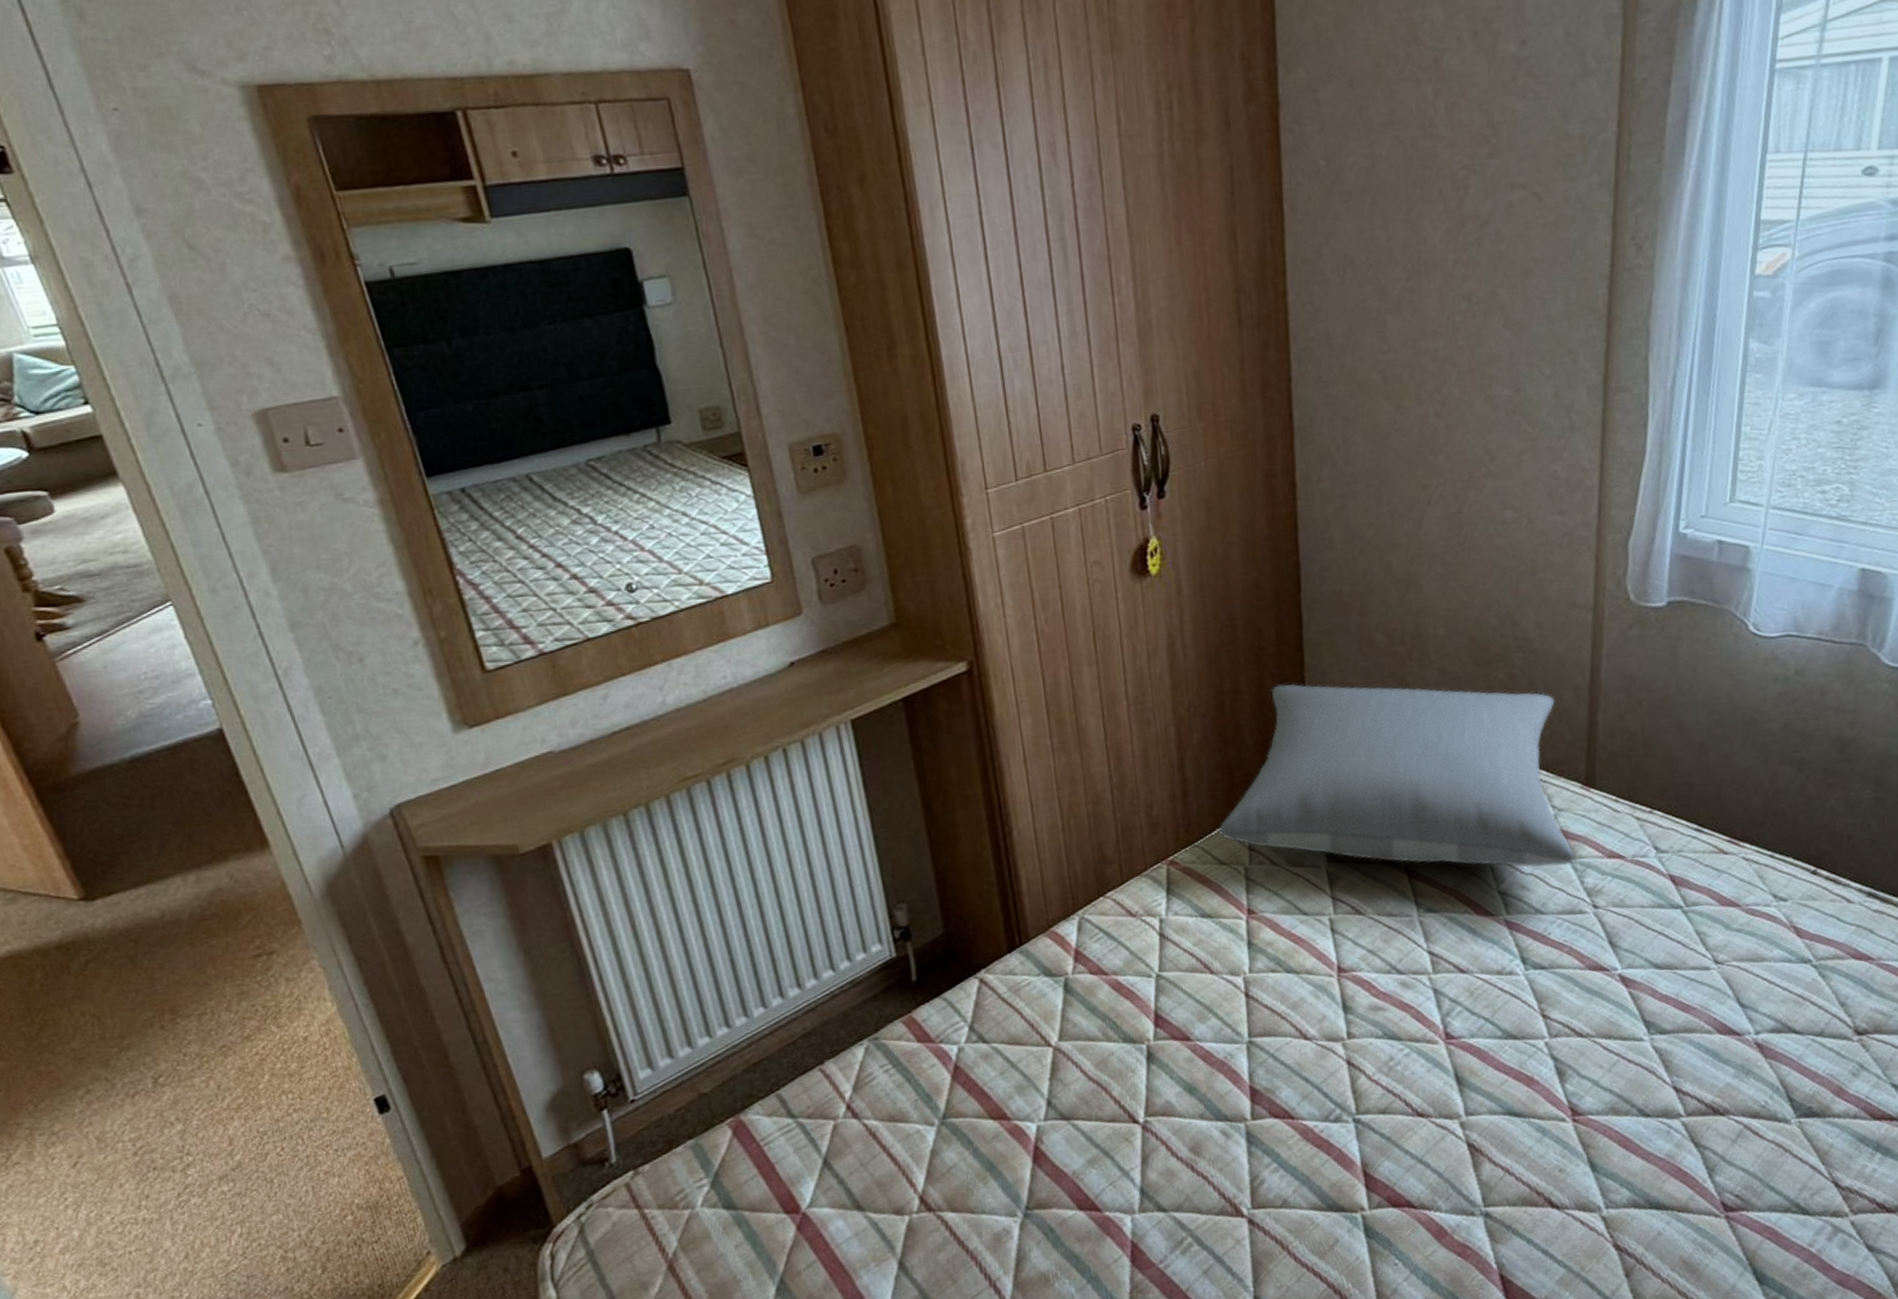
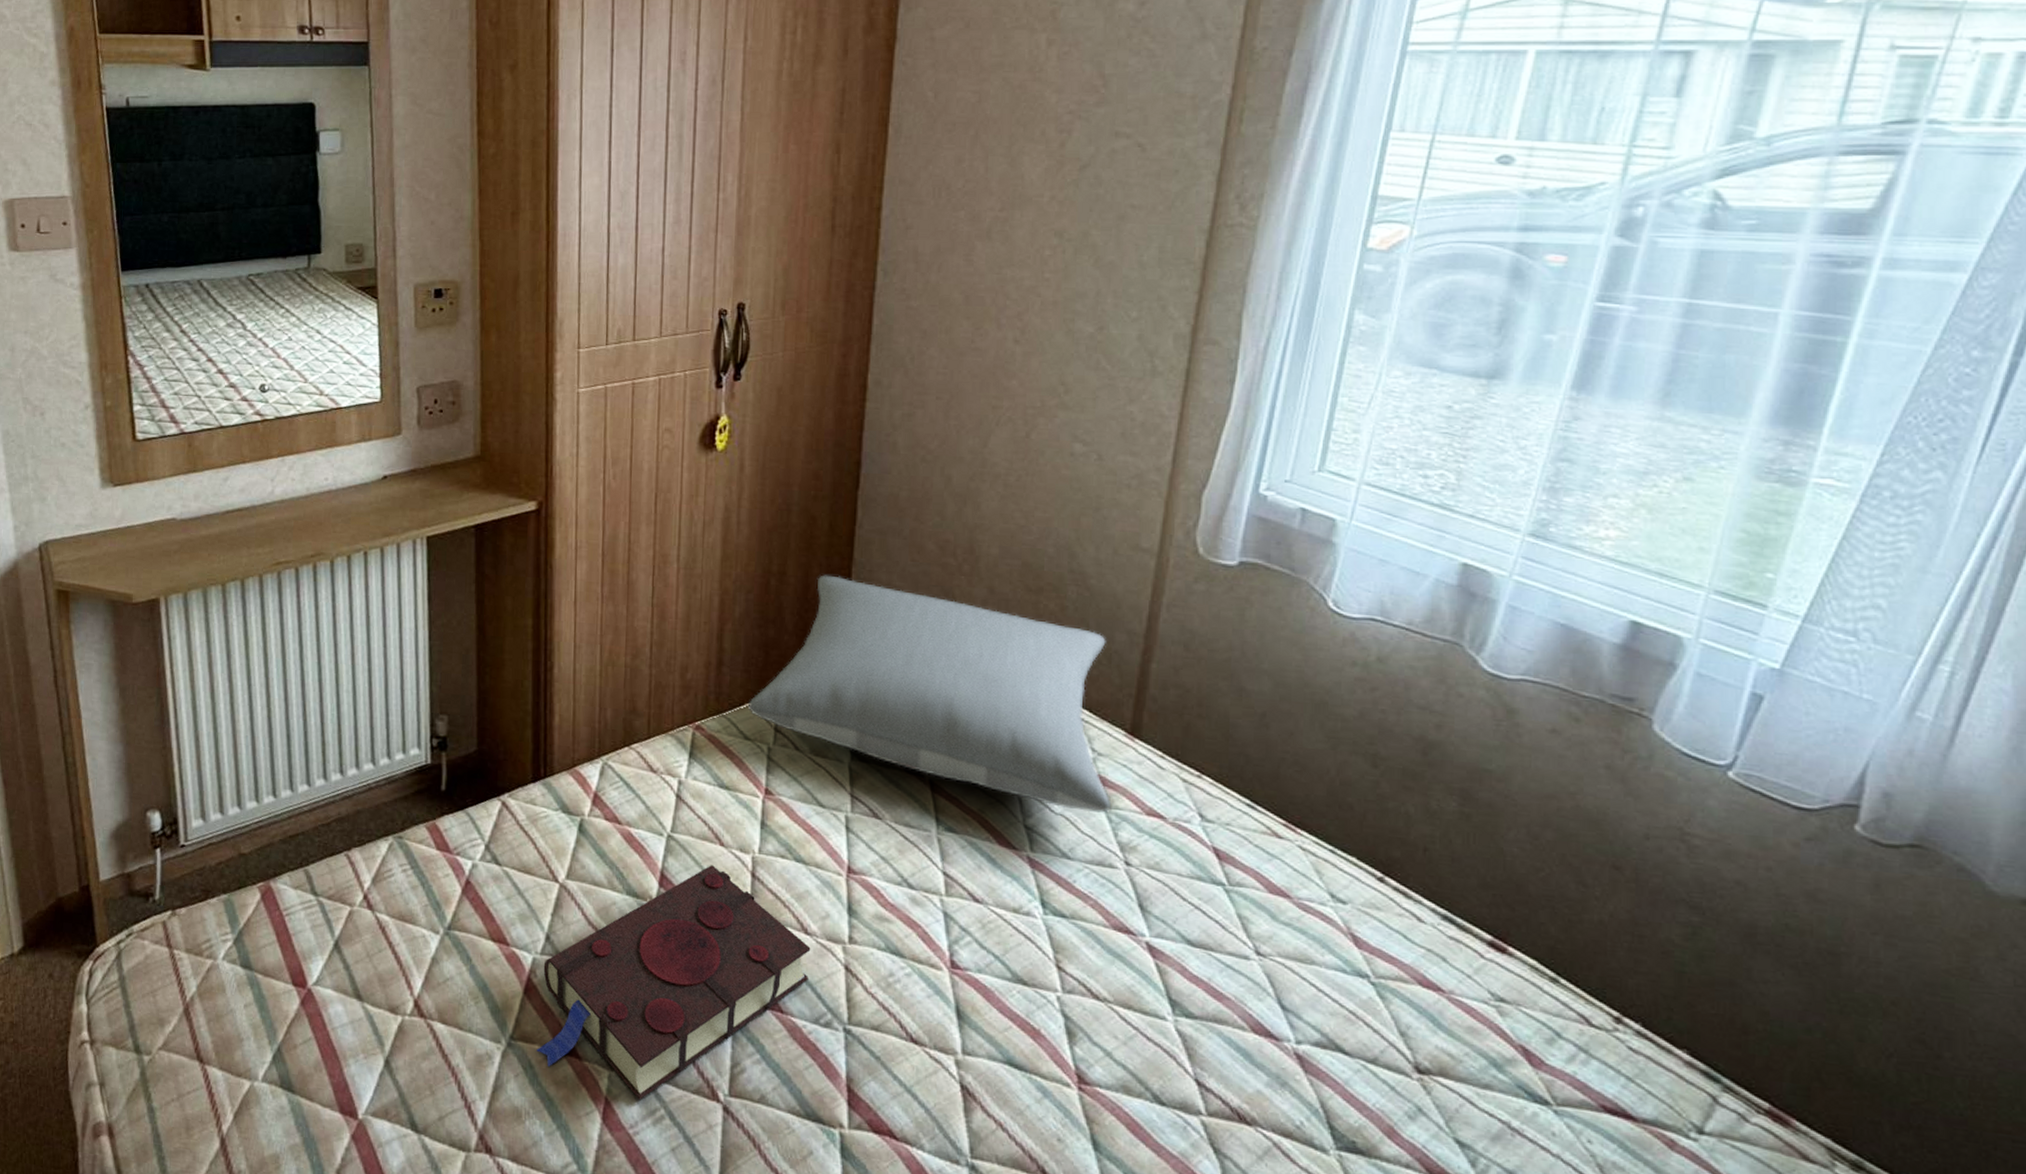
book: none [1049,994,1314,1235] -> present [536,865,811,1101]

